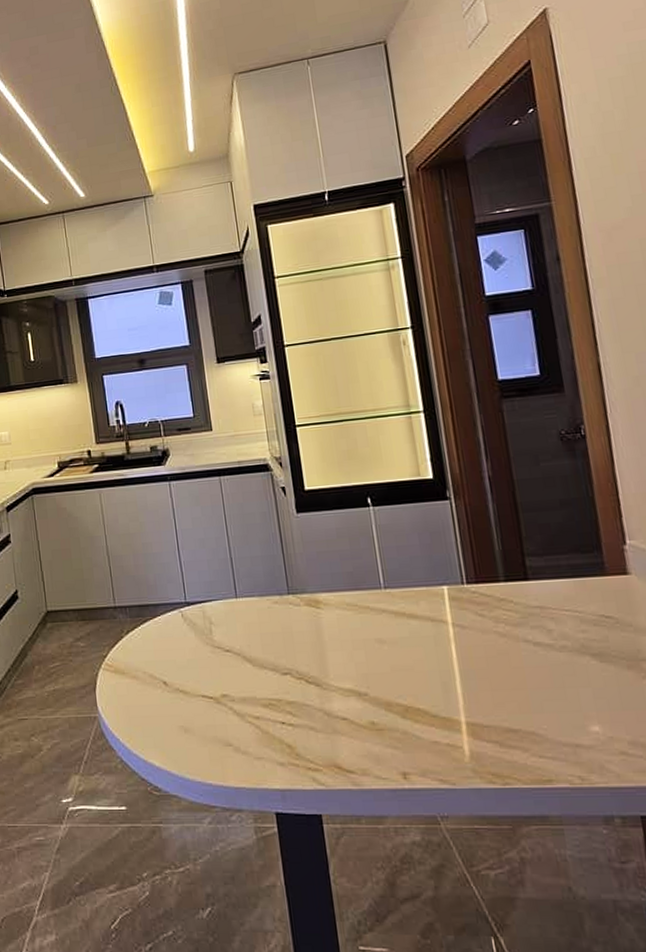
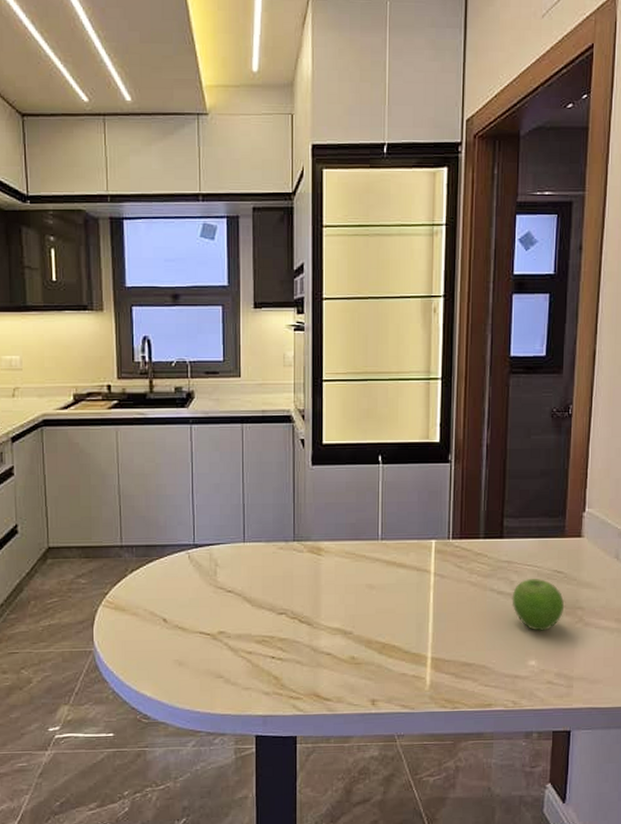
fruit: none [552,626,624,691] -> present [511,579,565,632]

